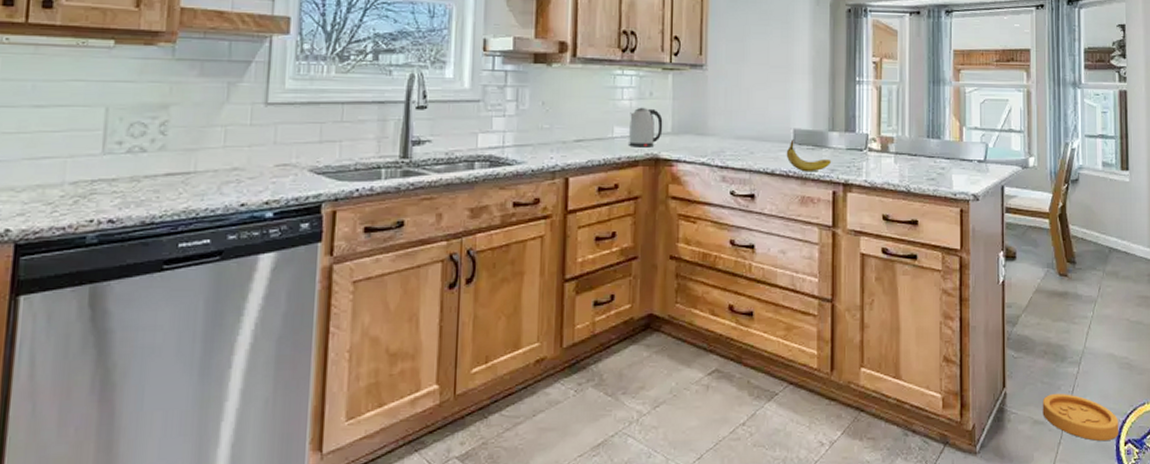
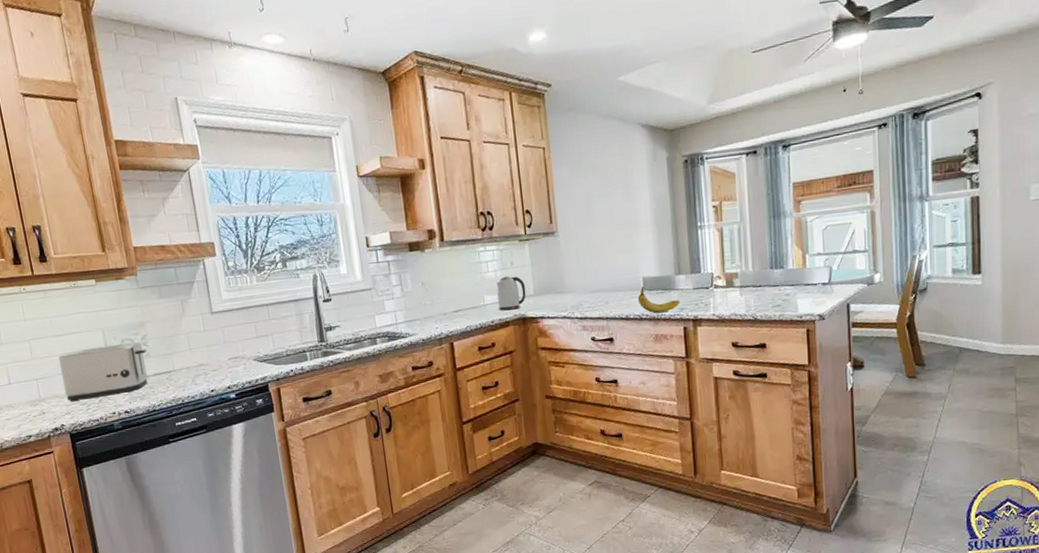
toaster: none [24,127,164,199] -> present [58,341,148,402]
pet bowl: present [1042,394,1119,442] -> none [893,478,970,515]

